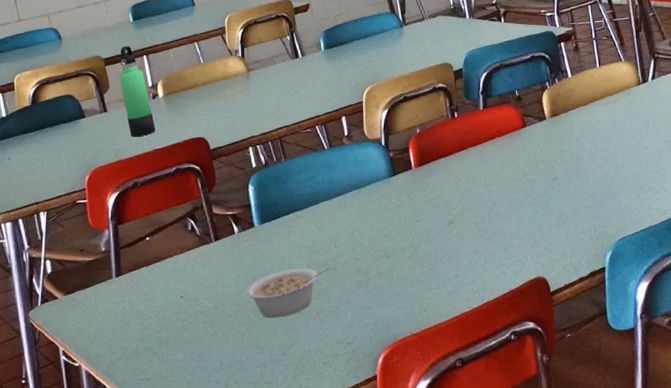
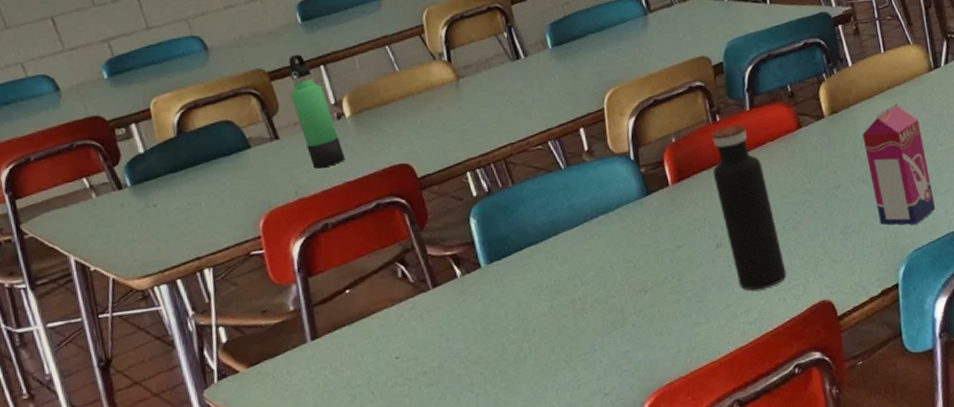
legume: present [245,267,332,318] -> none [476,307,580,374]
water bottle: none [449,121,508,264] -> present [711,124,787,290]
milk carton: none [578,110,641,216] -> present [862,103,936,225]

